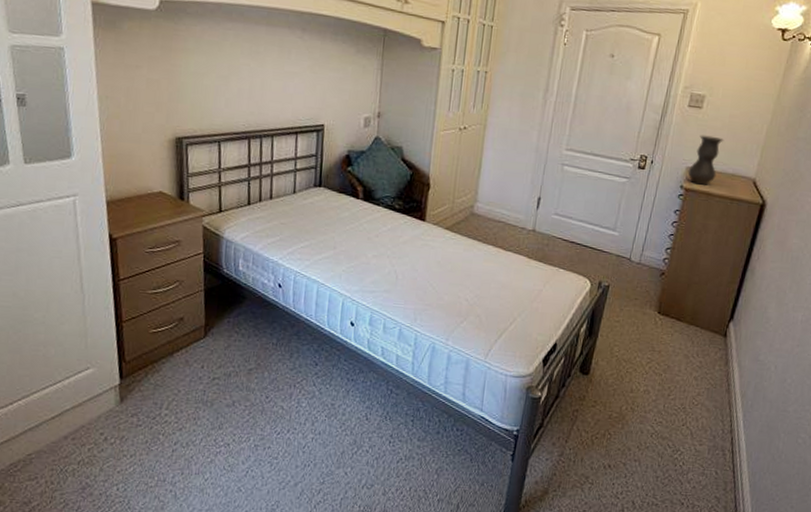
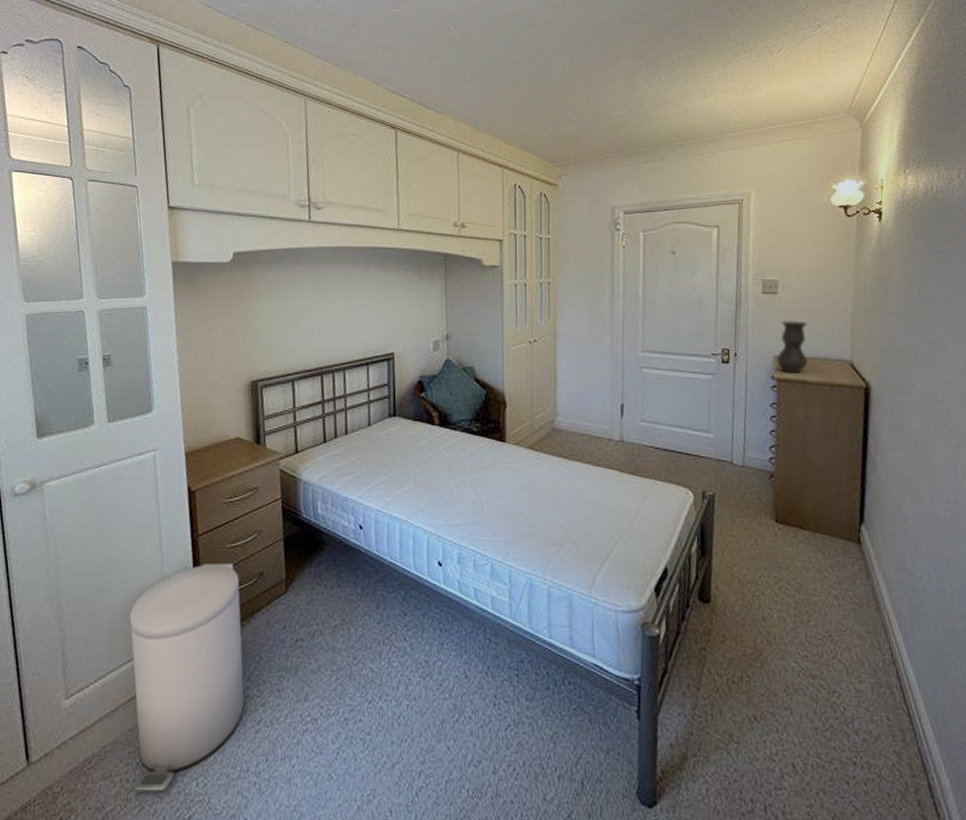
pedal bin: none [51,306,163,494] -> present [129,564,245,793]

